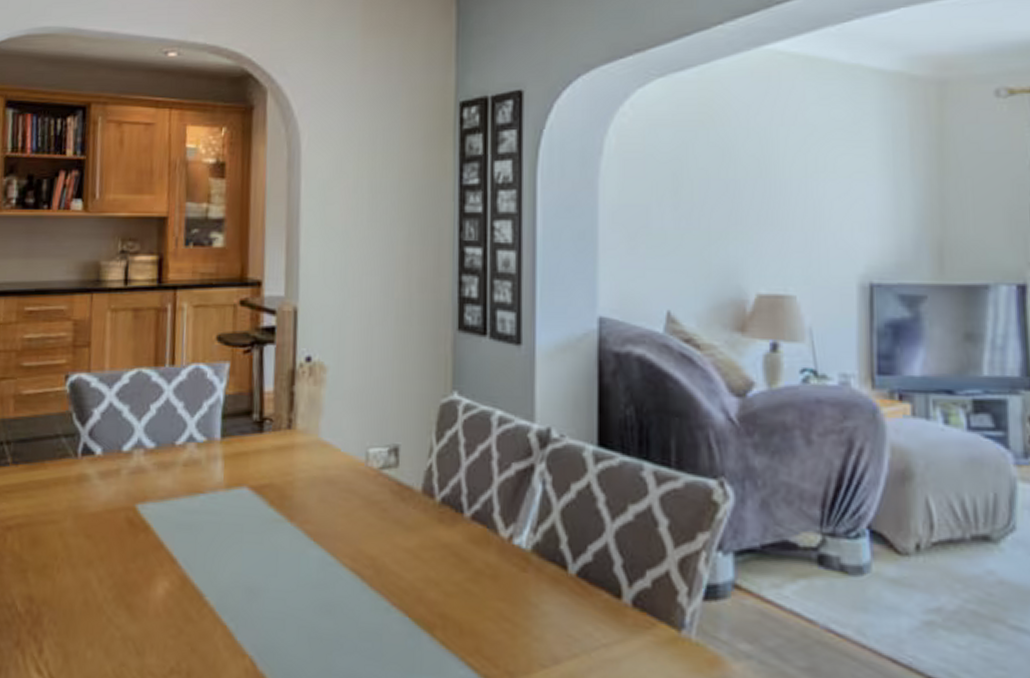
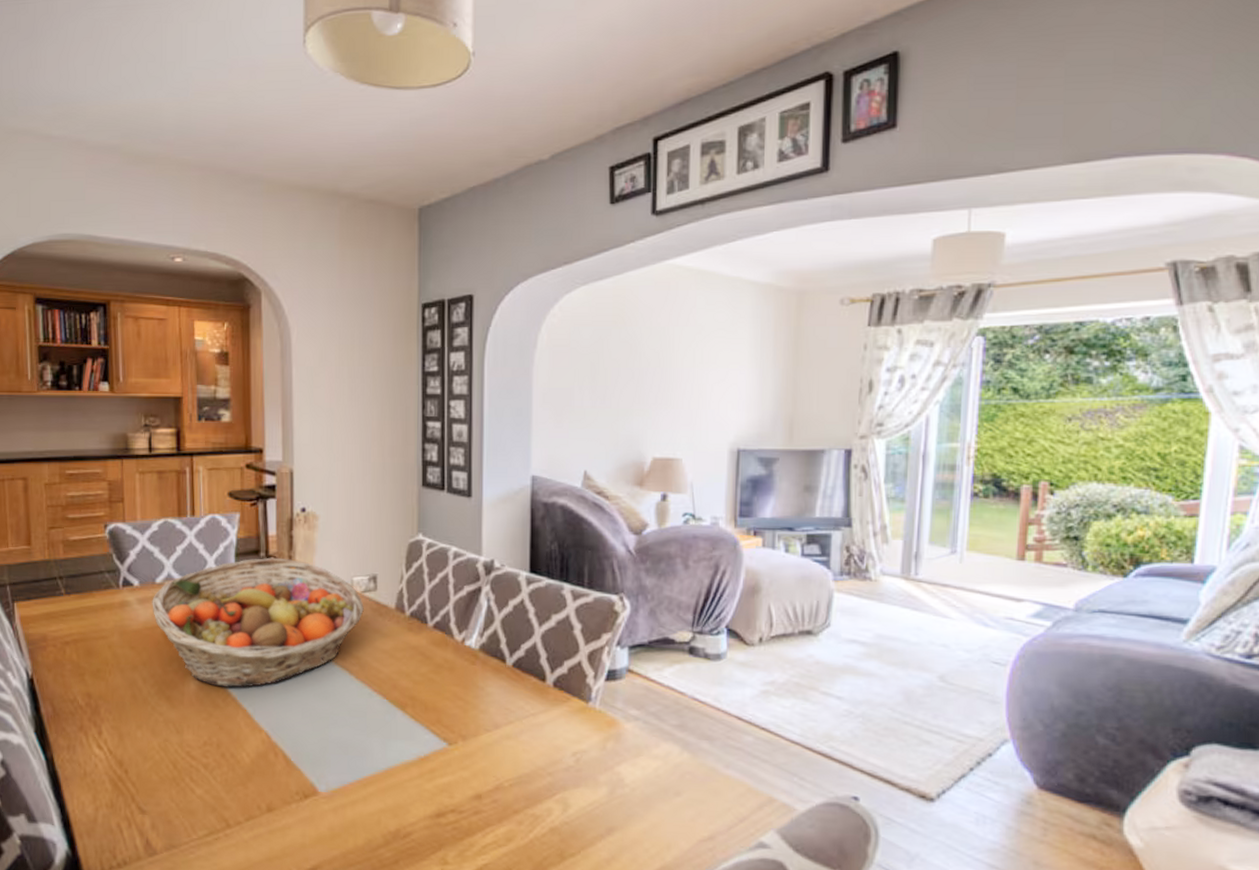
fruit basket: none [116,420,382,595] -> present [152,557,364,688]

